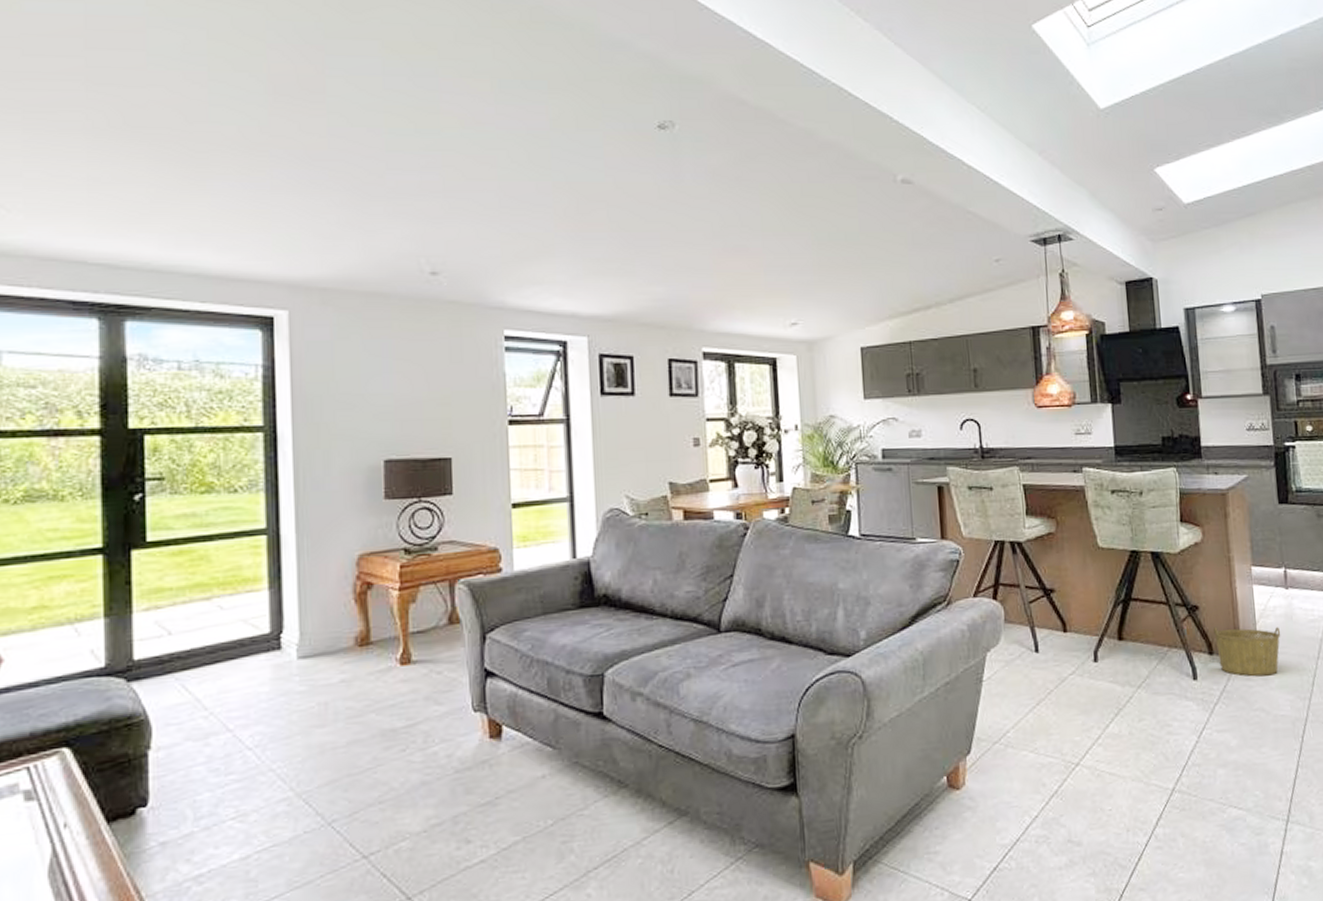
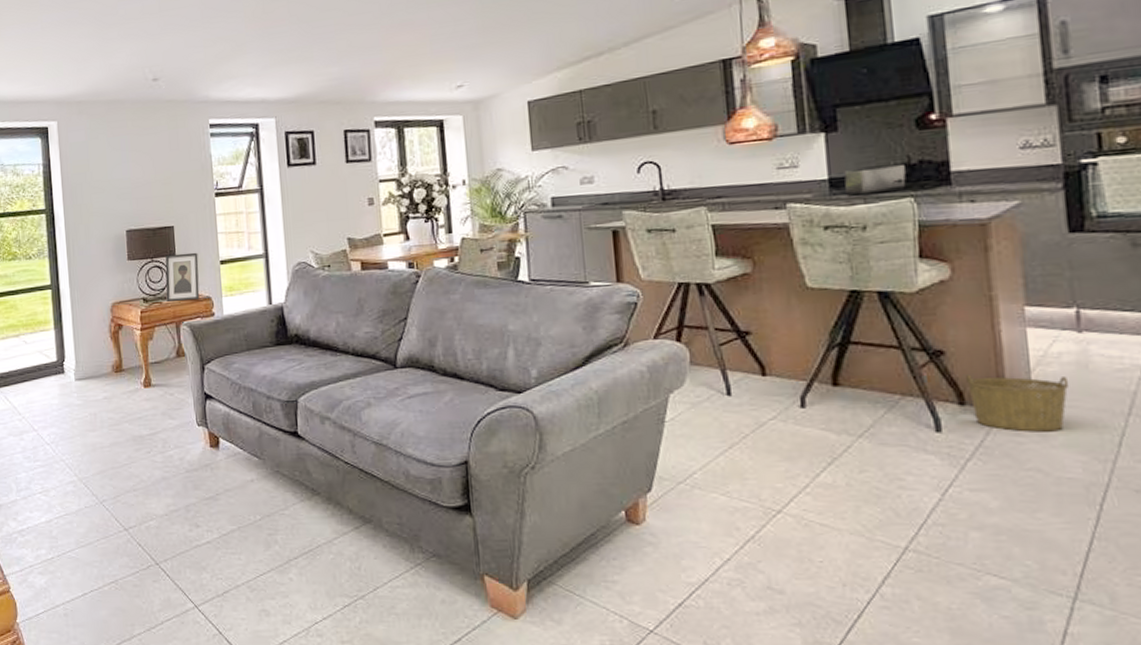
picture frame: none [437,492,484,554] -> present [165,252,200,302]
toaster: none [1126,436,1171,464] -> present [844,163,907,196]

